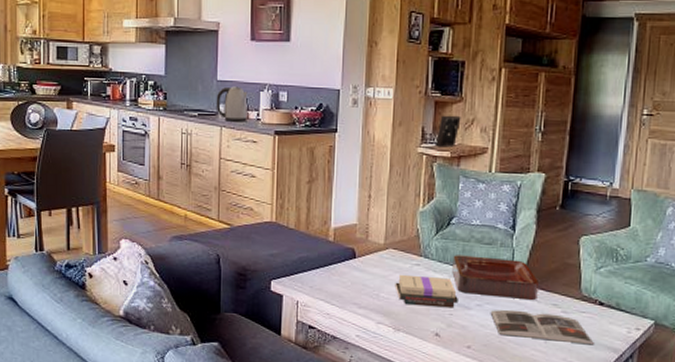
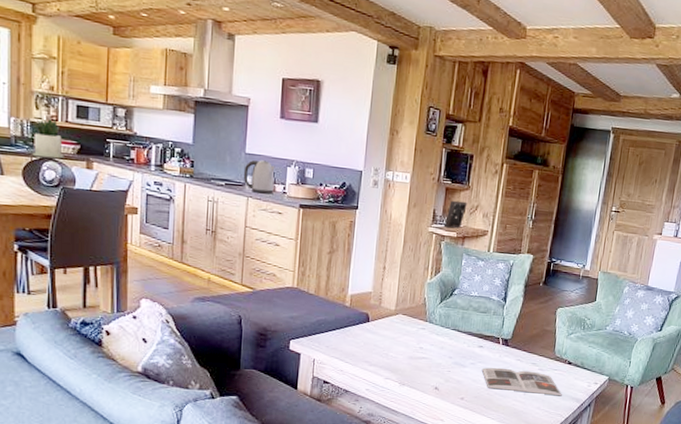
planter: none [18,61,47,101] -> present [32,117,64,159]
books: present [395,274,458,308] -> none [402,336,456,366]
decorative tray: present [452,255,538,300] -> none [452,321,522,359]

